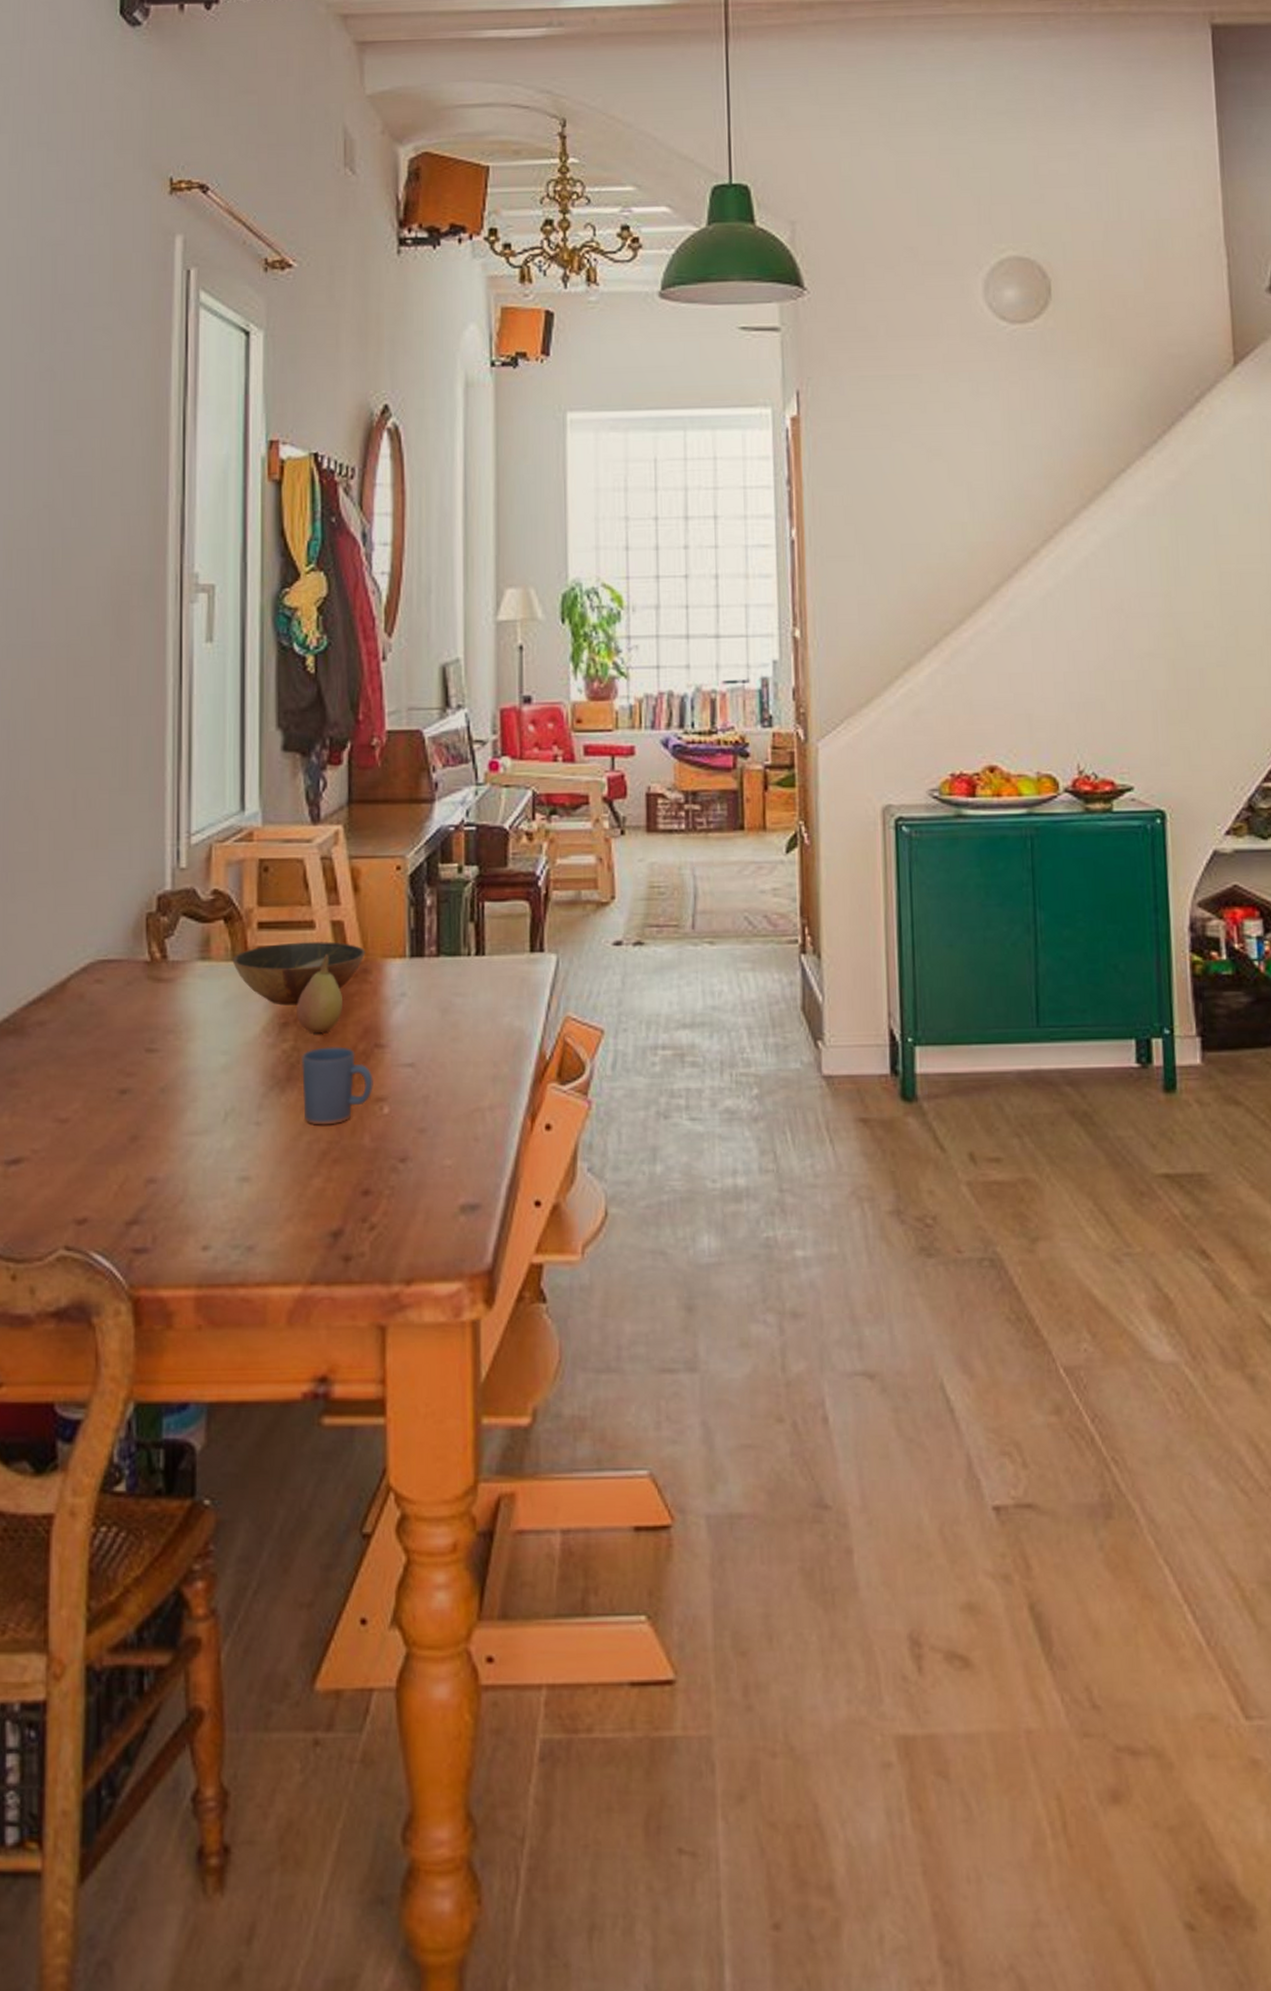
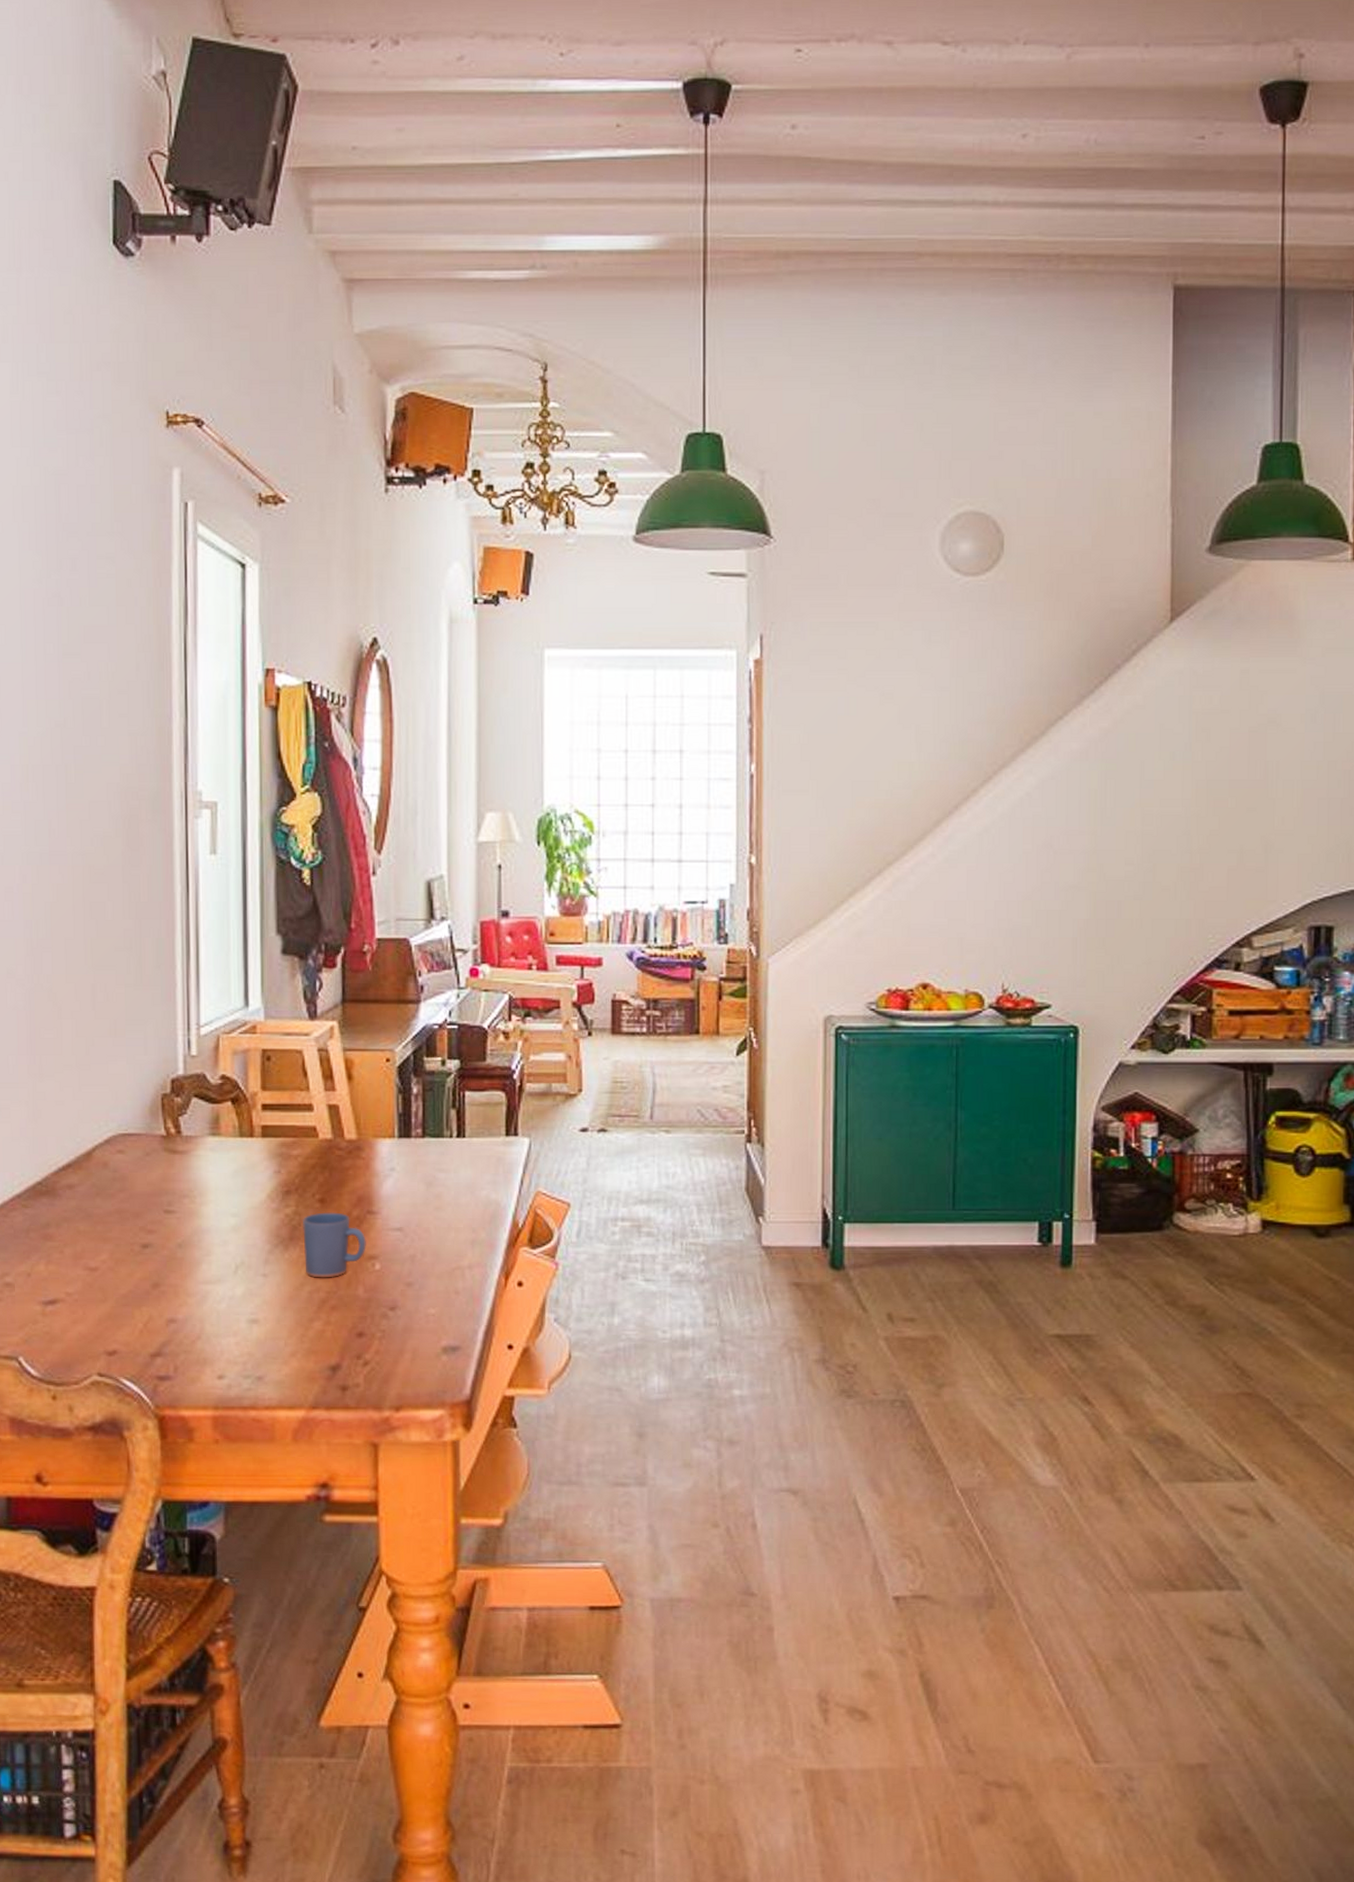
bowl: present [232,942,366,1005] -> none [239,1122,359,1176]
fruit: present [297,953,342,1033] -> none [298,1133,338,1200]

